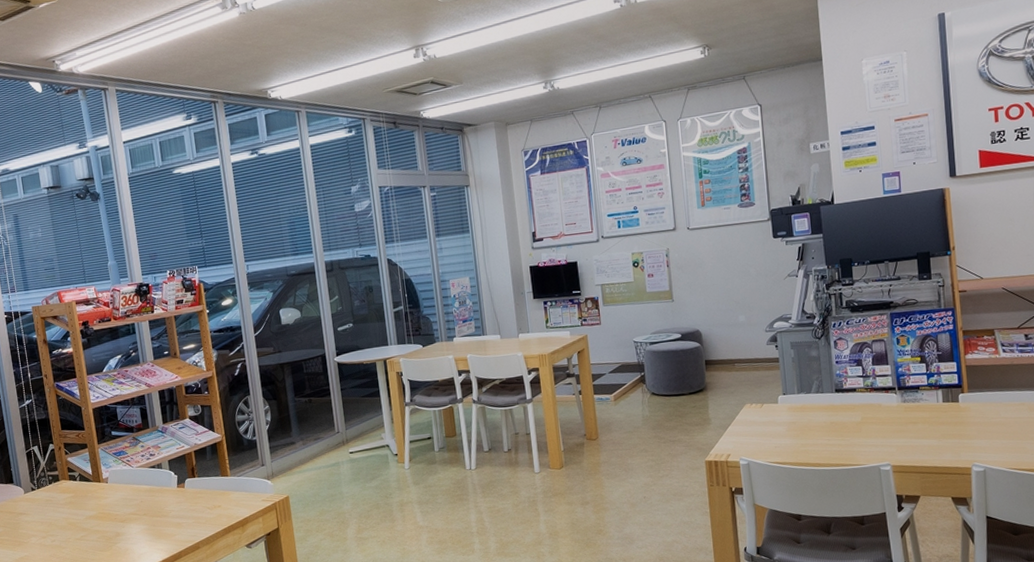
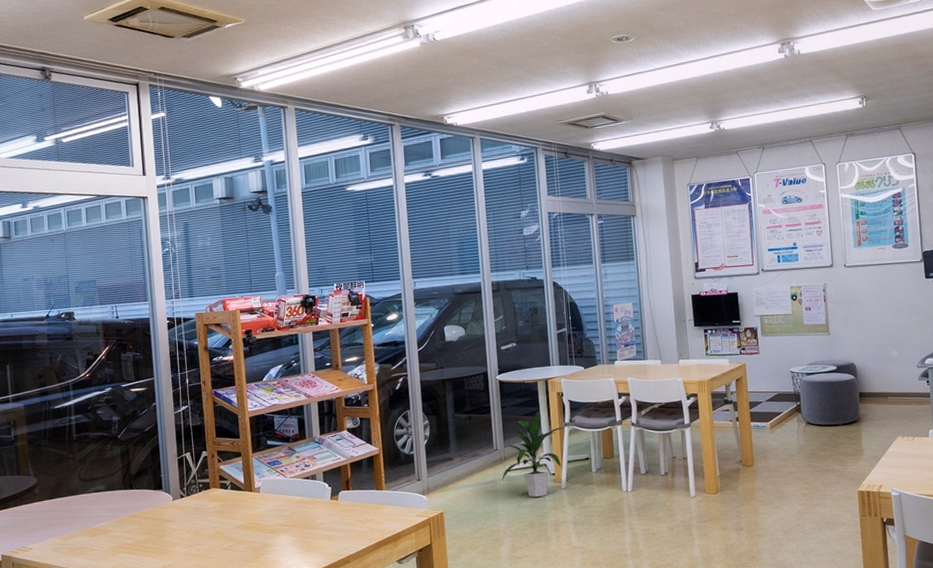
indoor plant: none [344,391,406,479] -> present [501,410,565,498]

